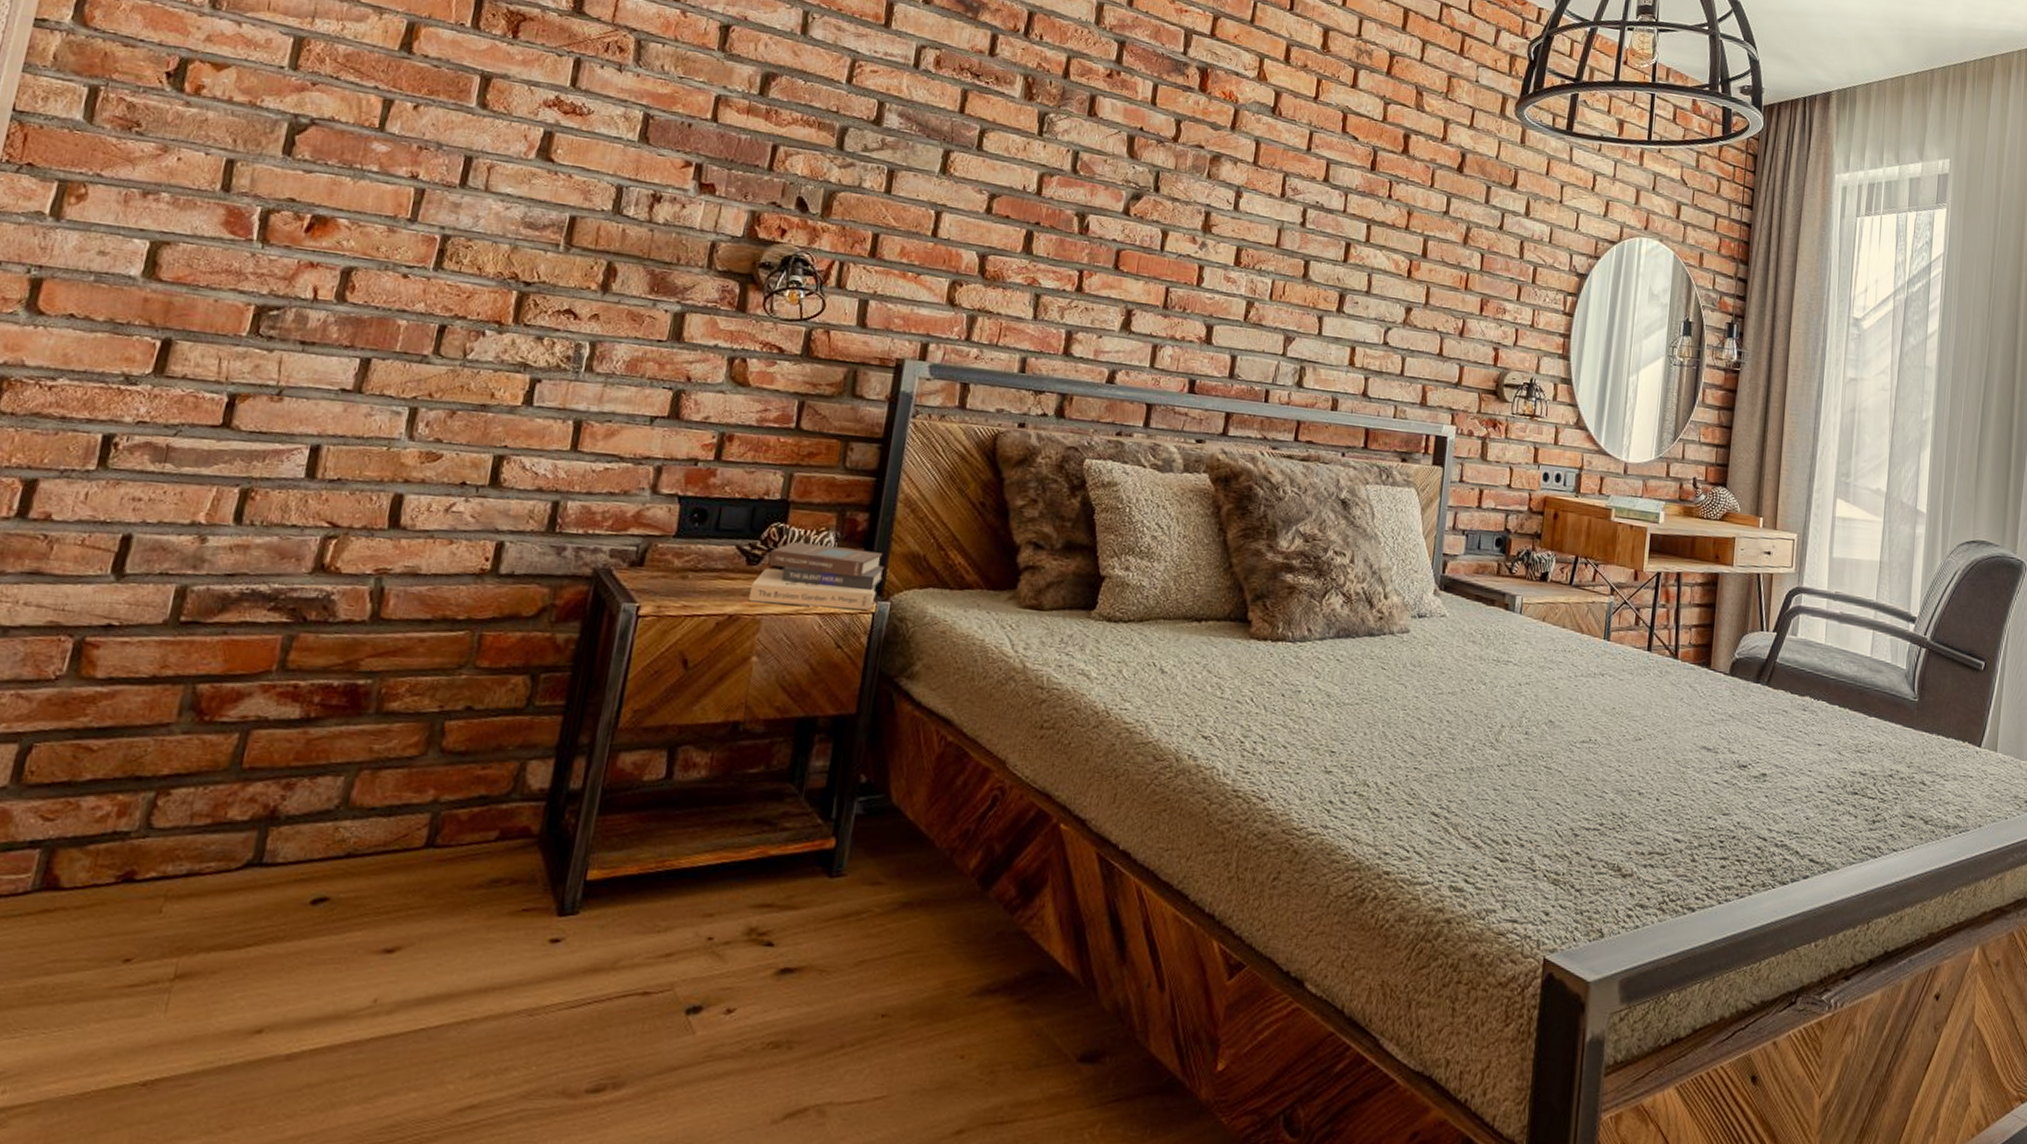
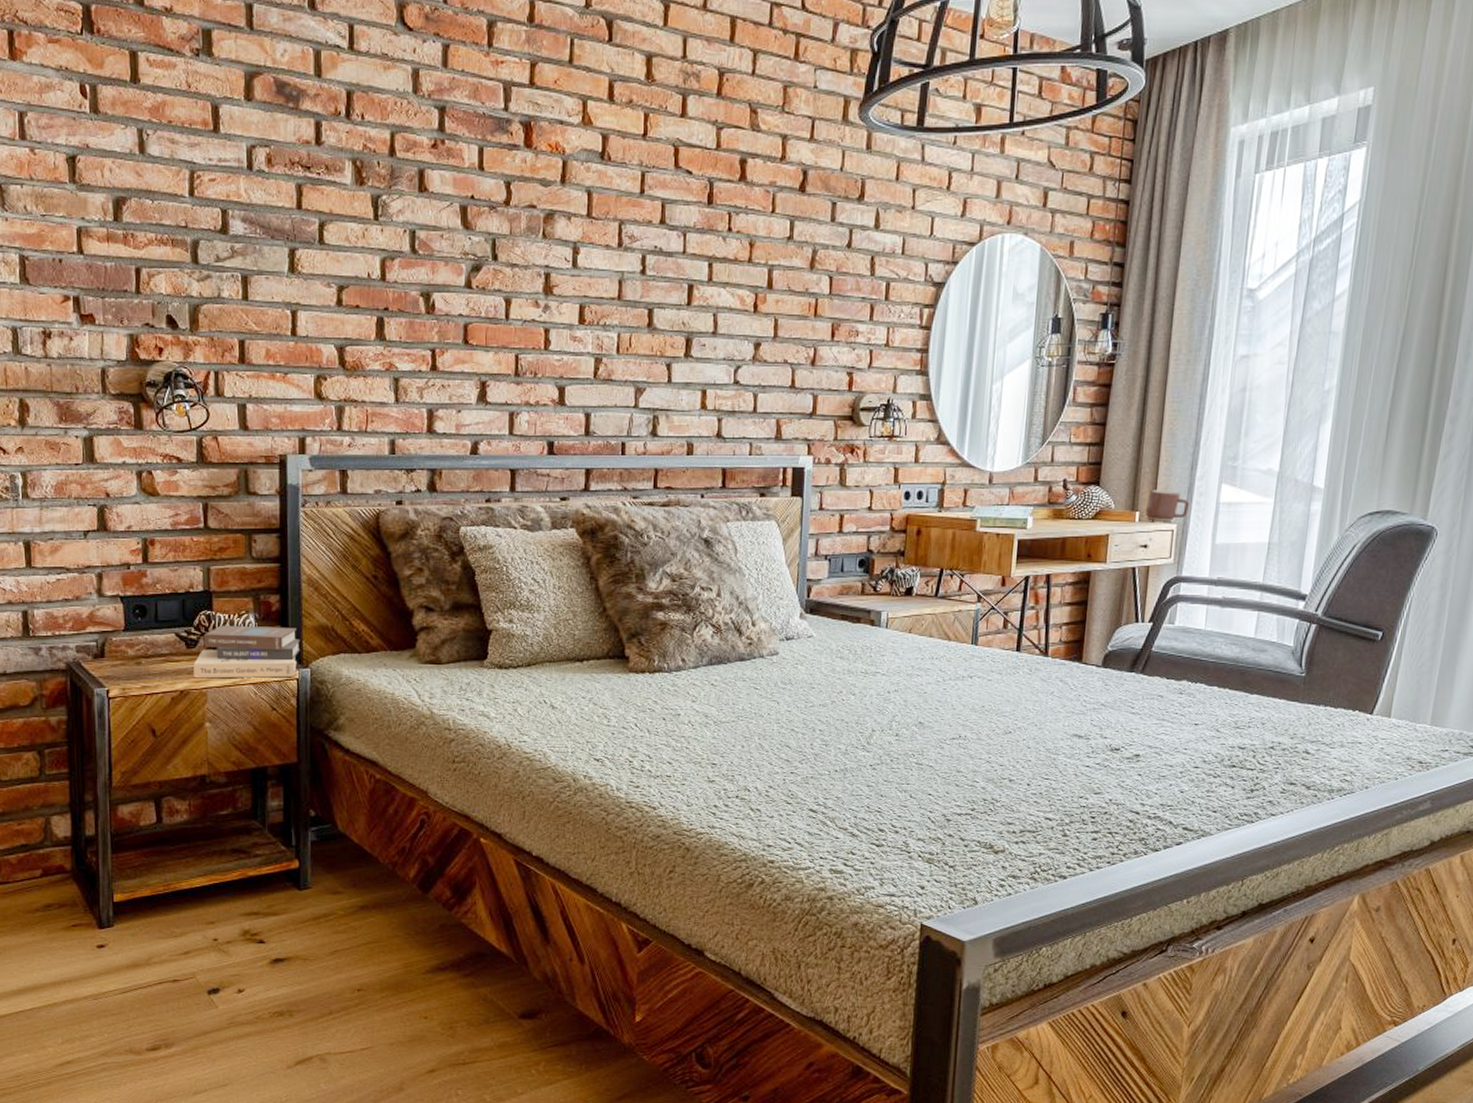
mug: none [1769,497,1808,531] -> present [1146,489,1189,522]

